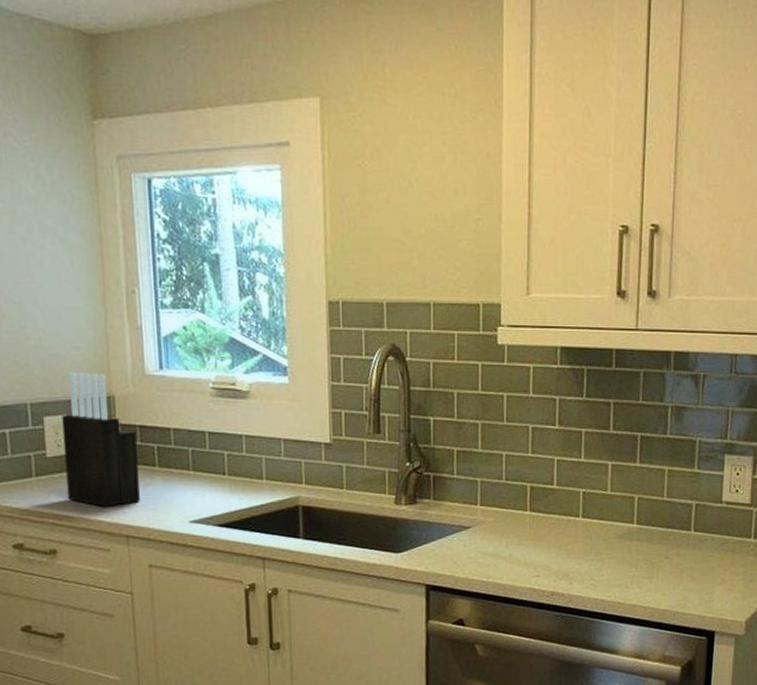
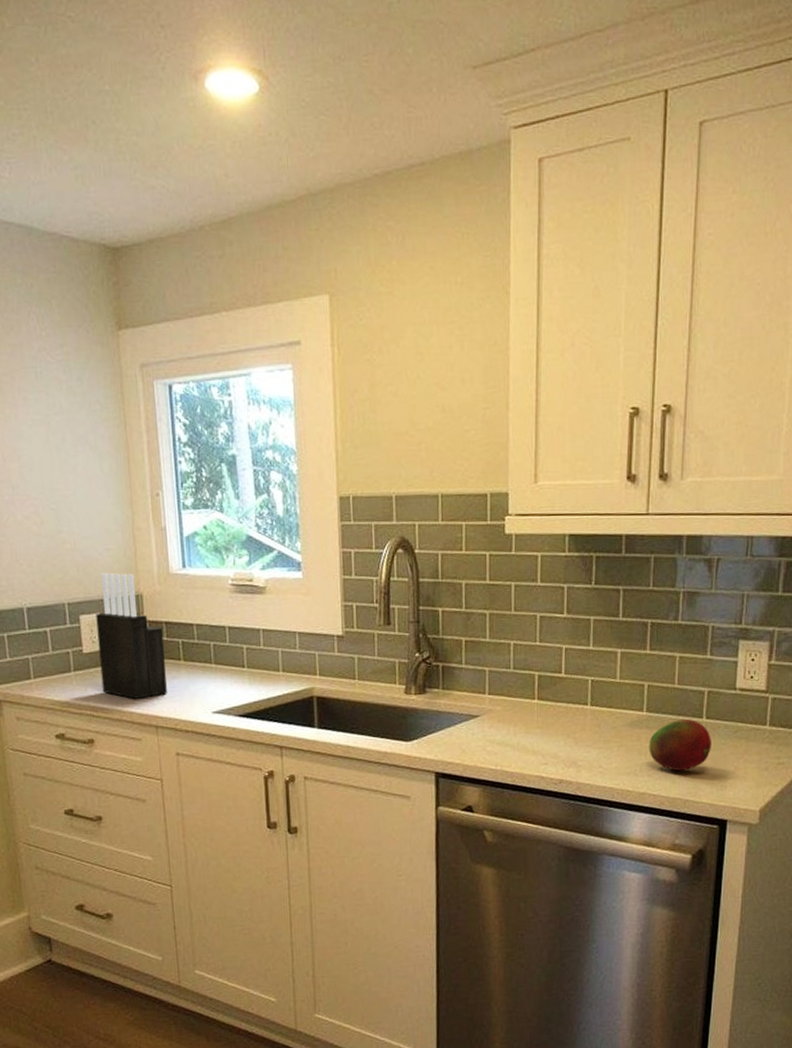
fruit: none [639,532,699,583] -> present [649,719,711,771]

